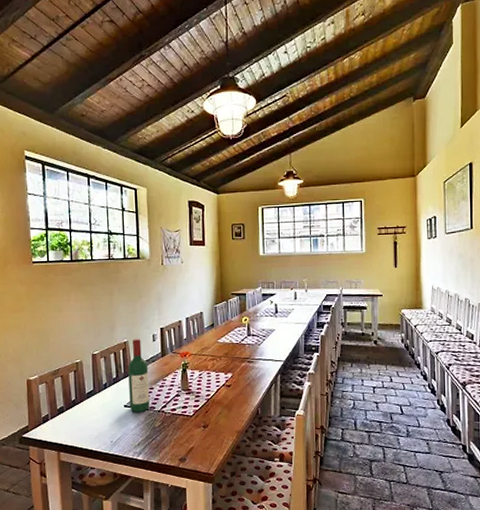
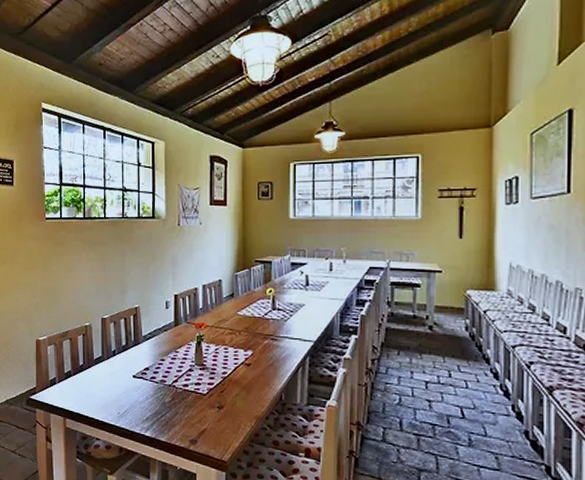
wine bottle: present [128,338,150,412] -> none [138,304,160,385]

